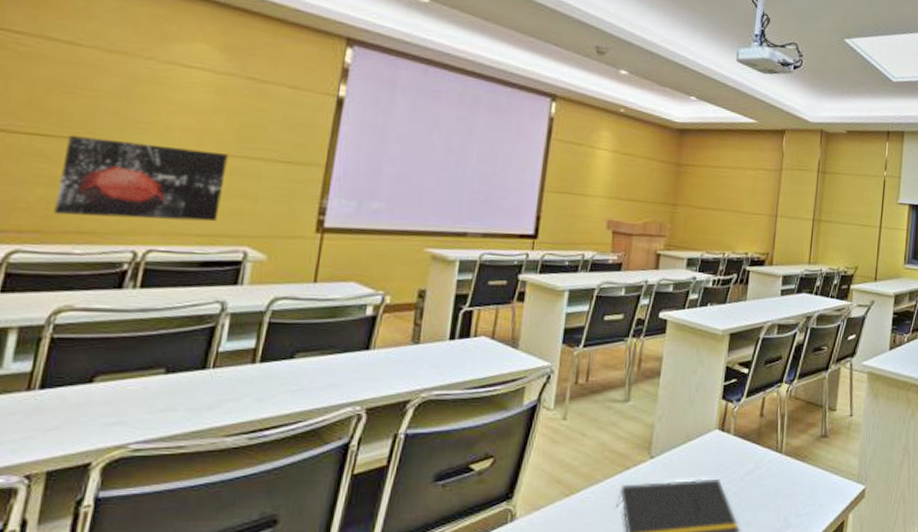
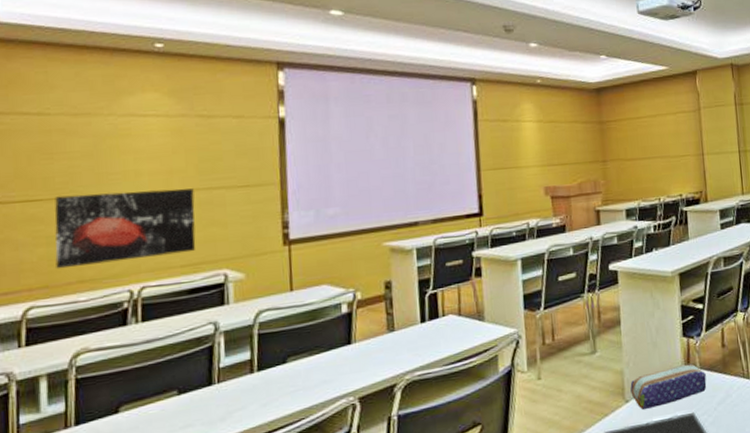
pencil case: none [657,428,739,468] -> present [630,363,707,410]

